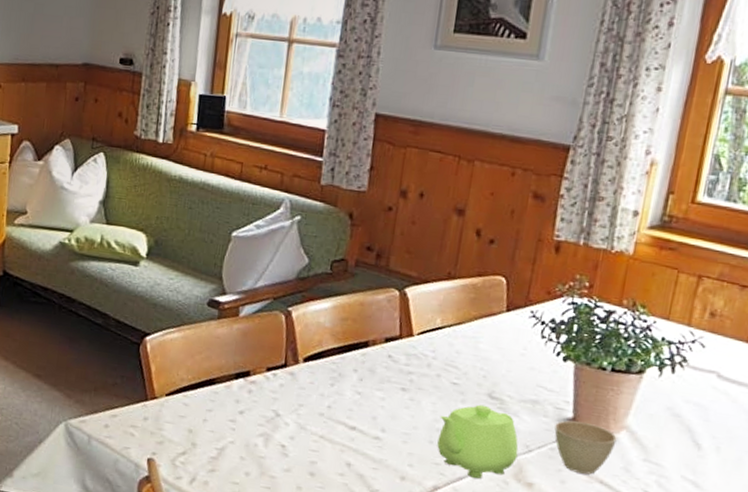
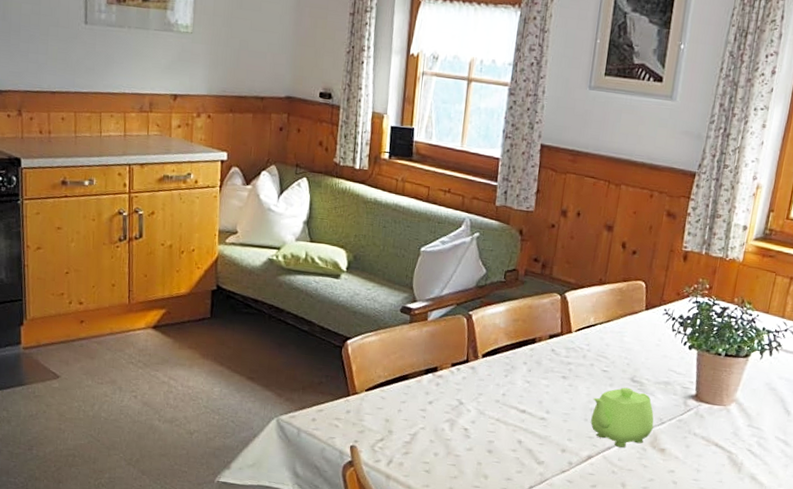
cup: present [554,420,617,475] -> none [681,397,729,440]

